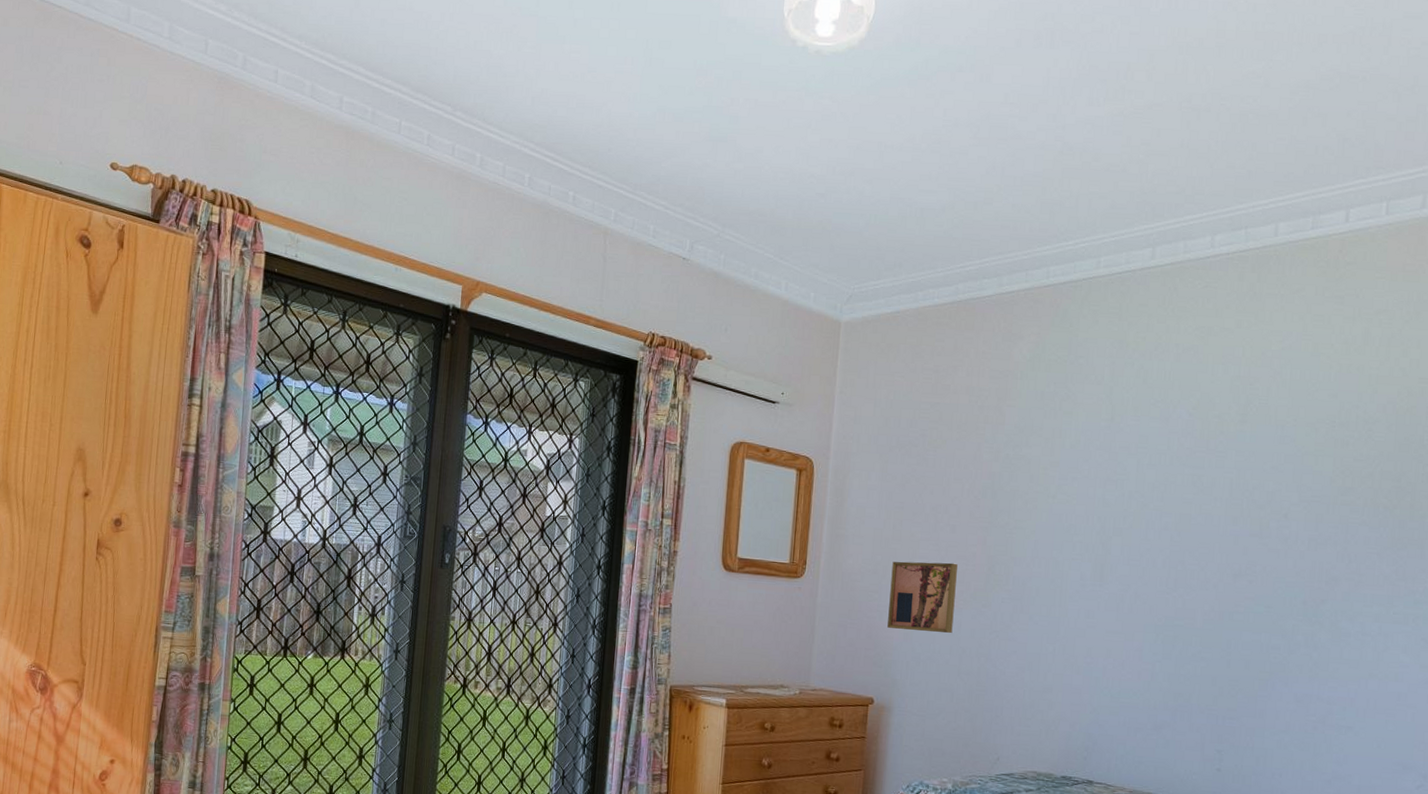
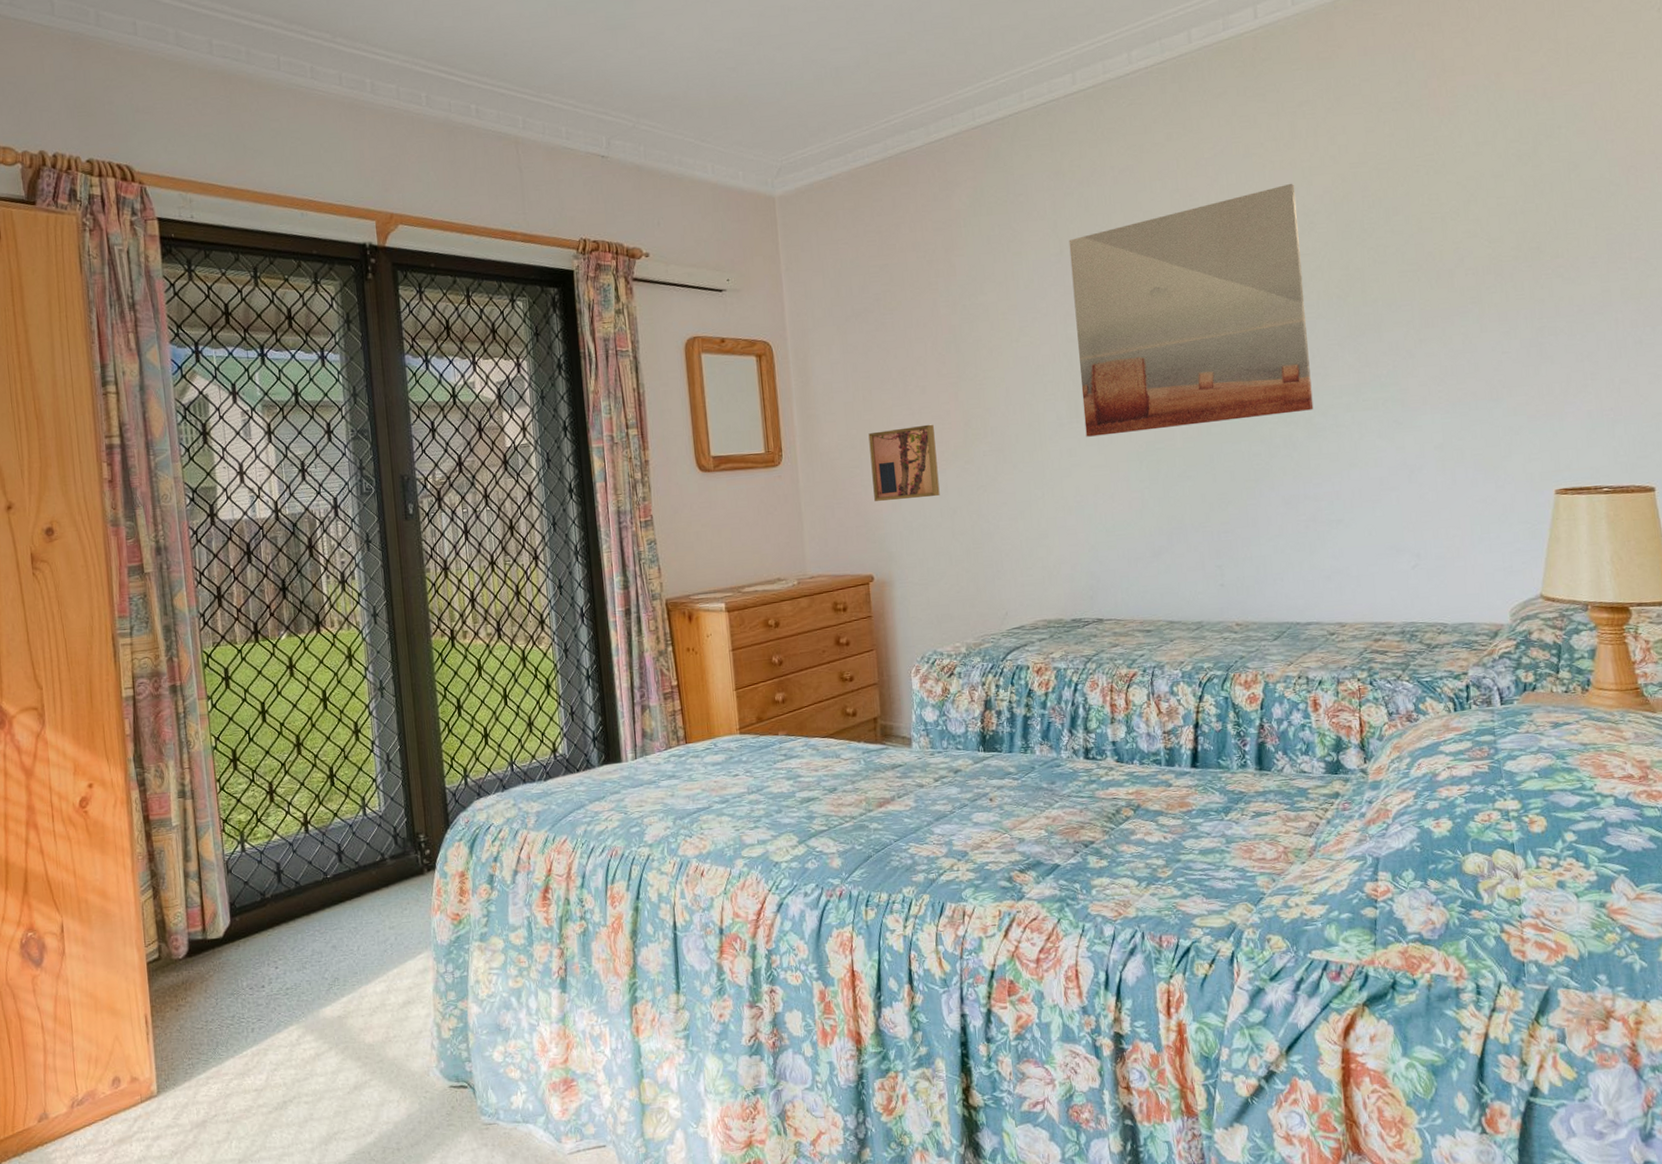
wall art: none [1106,388,1359,614] -> present [1068,183,1314,437]

